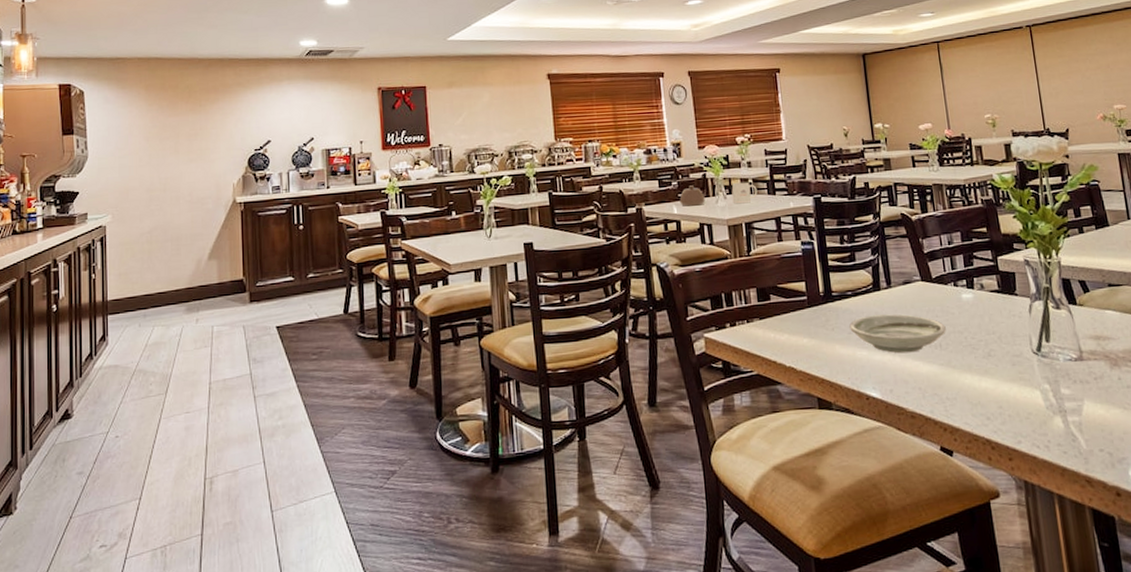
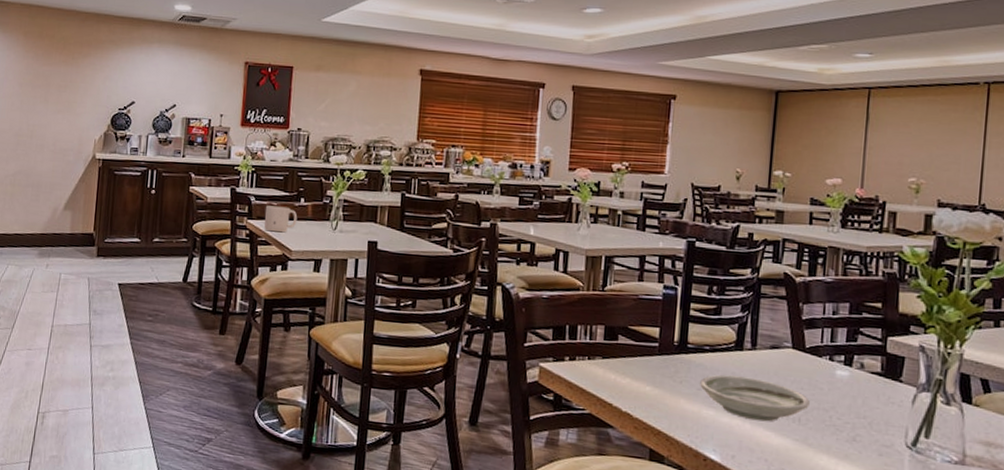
mug: none [418,222,452,249] -> present [264,205,298,233]
sugar bowl: present [679,185,705,207] -> none [538,208,567,231]
mug: present [731,182,758,204] -> none [596,211,626,236]

